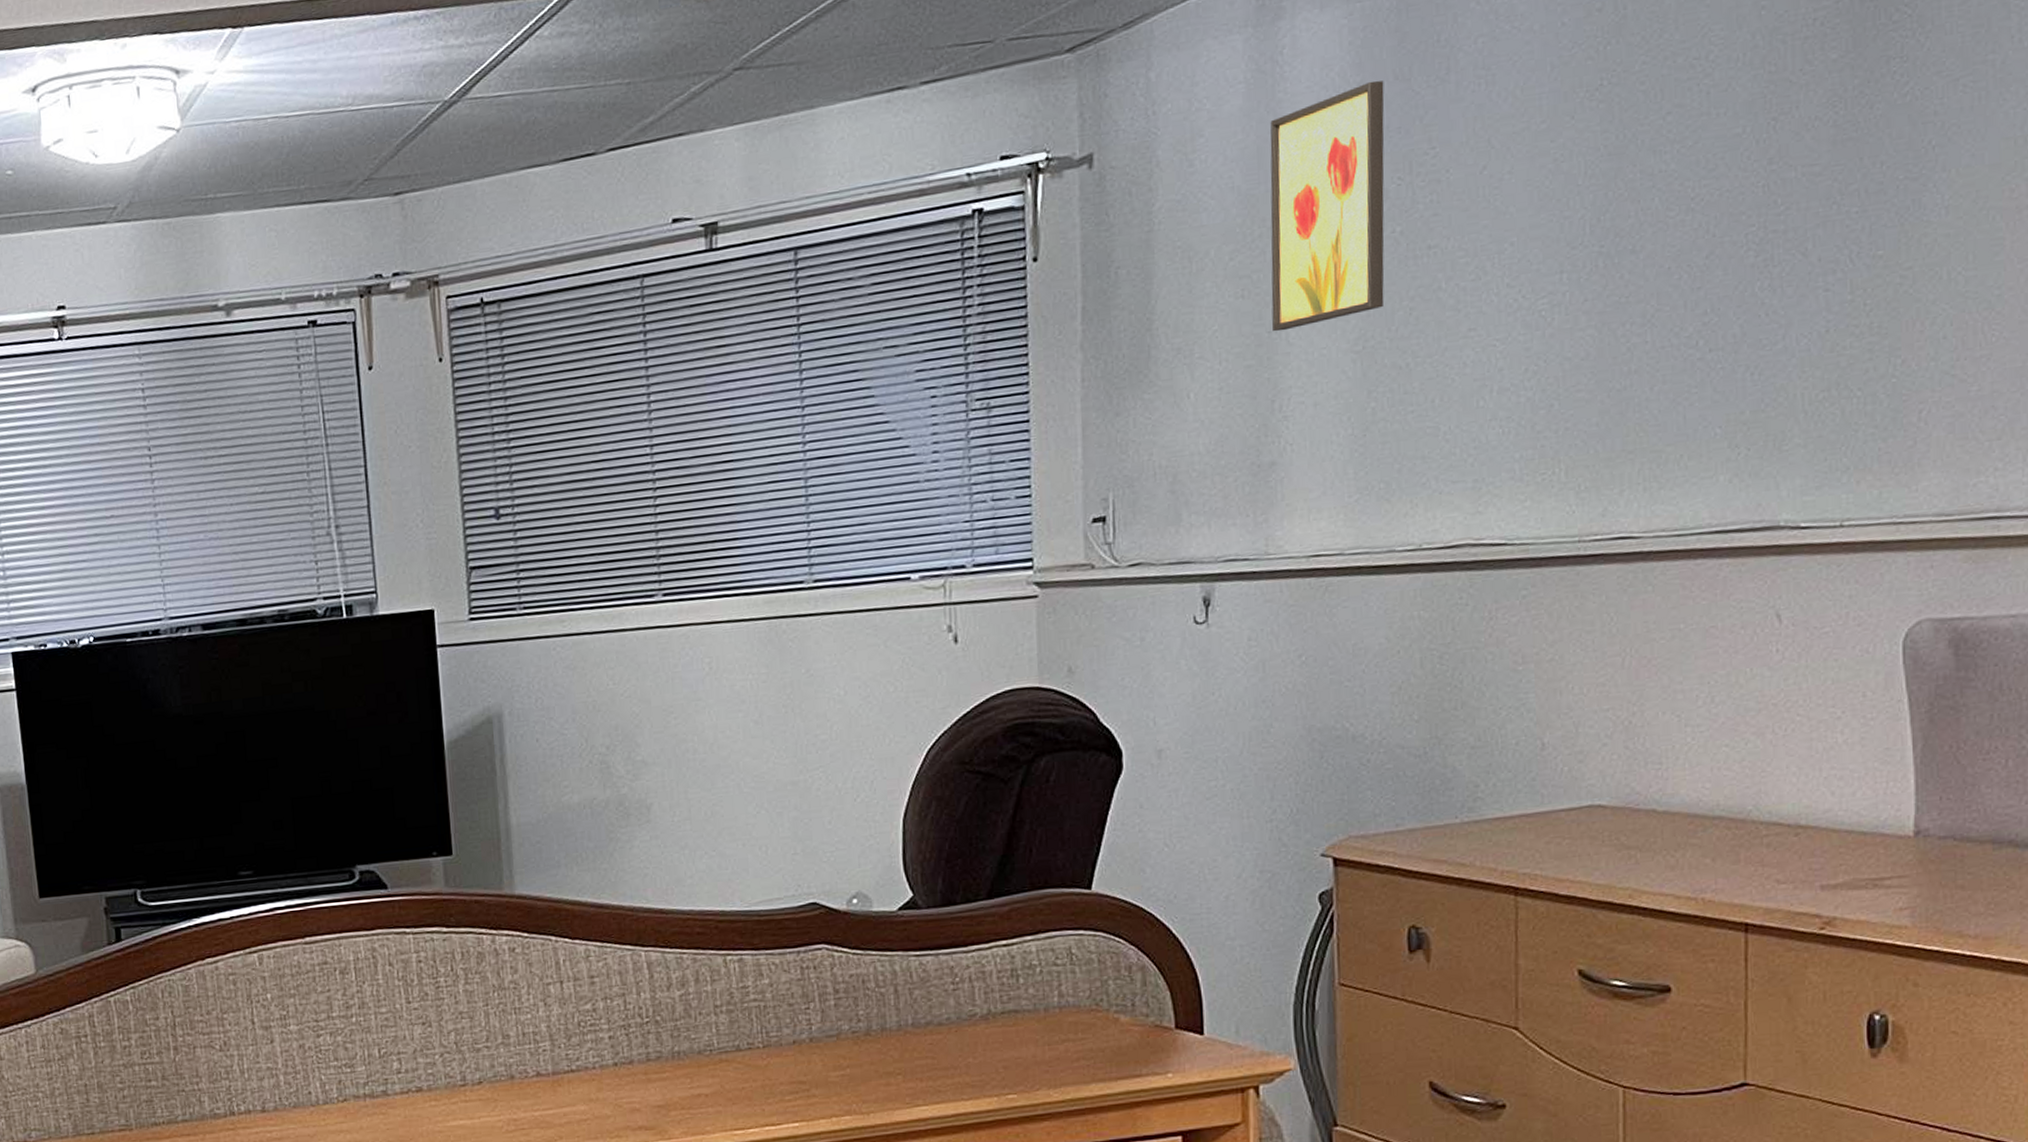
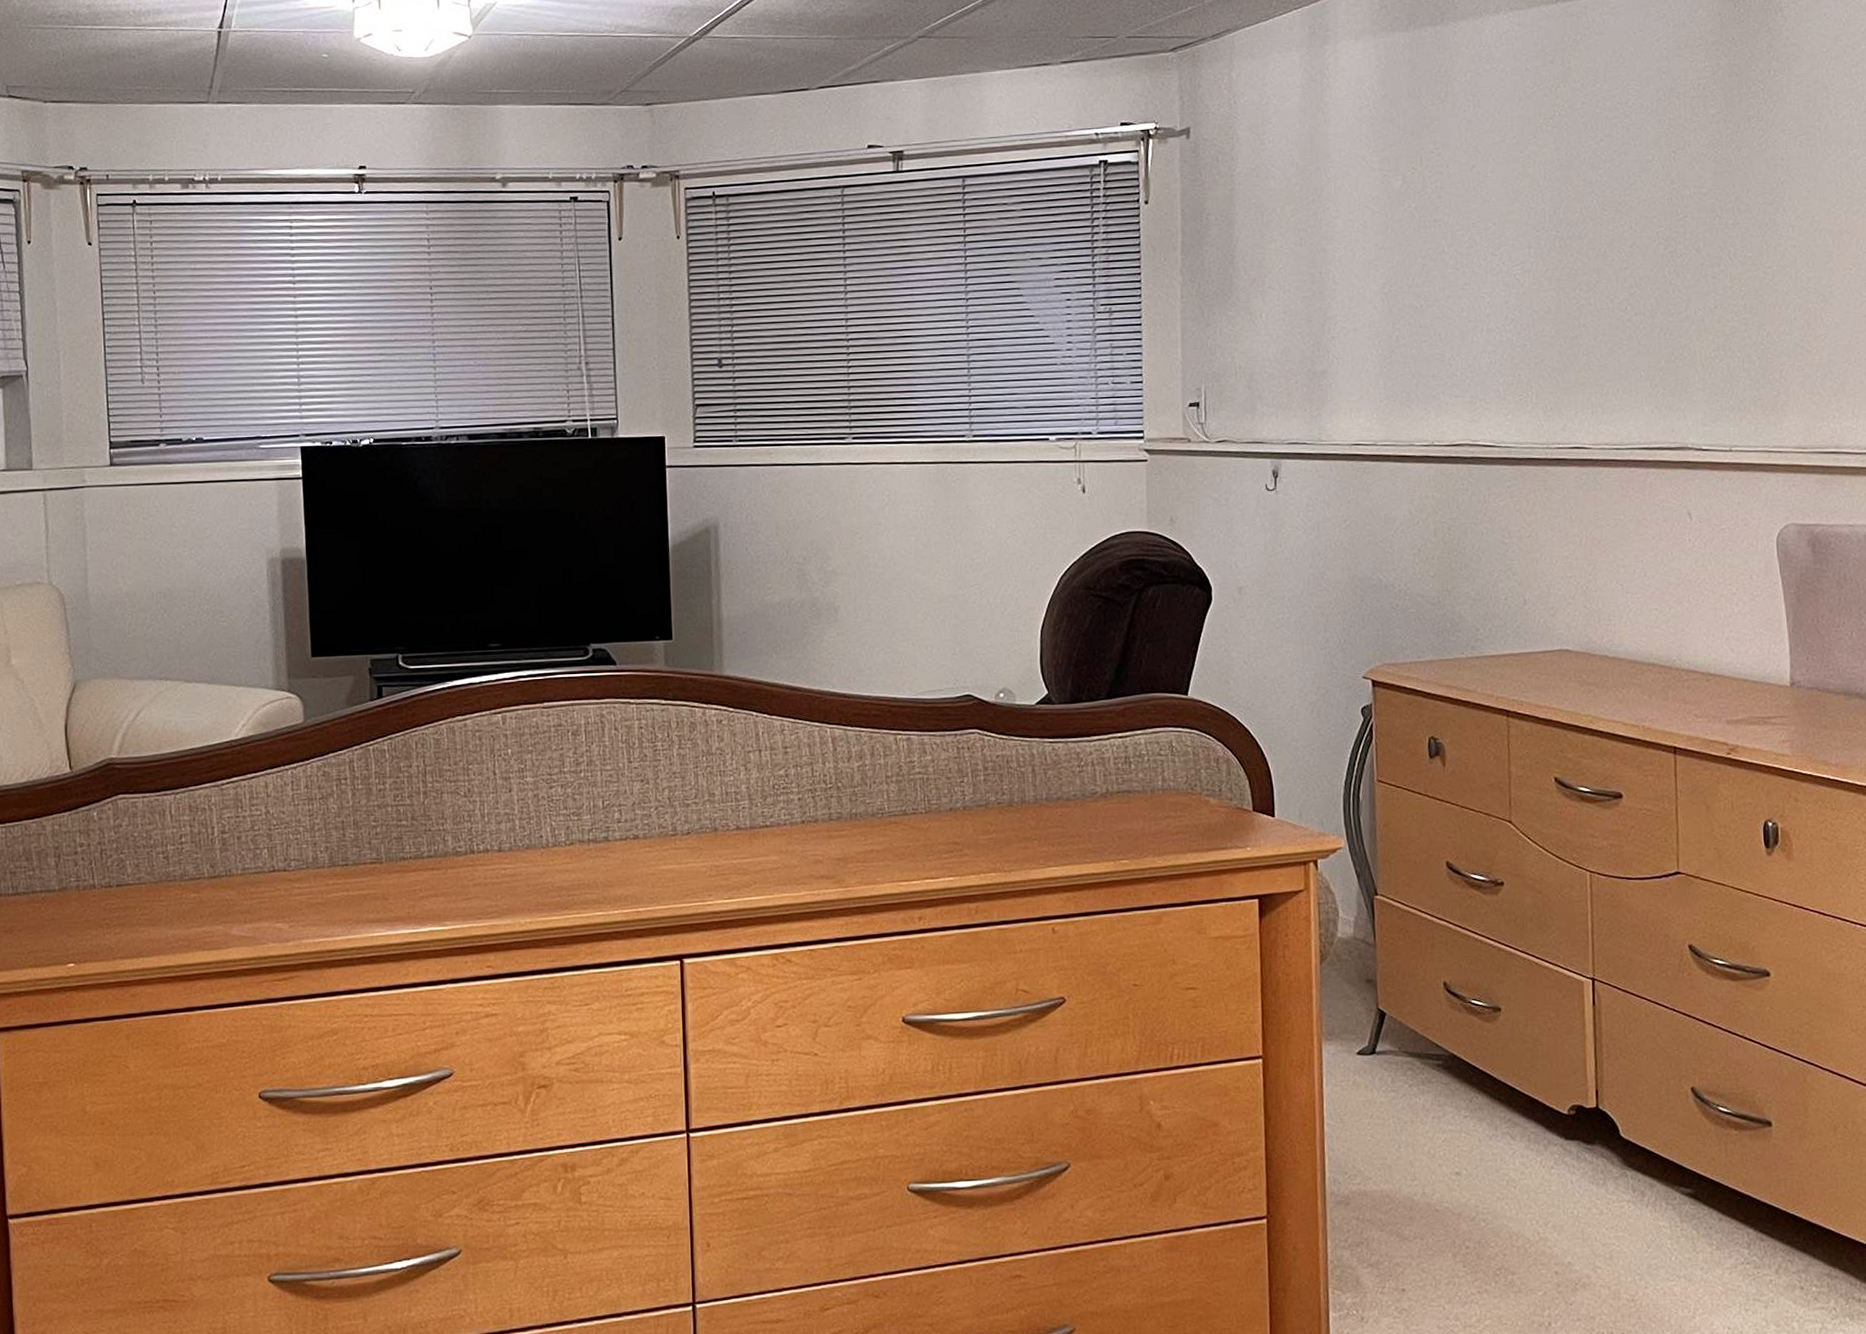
wall art: present [1270,80,1385,332] -> none [1320,95,1404,273]

